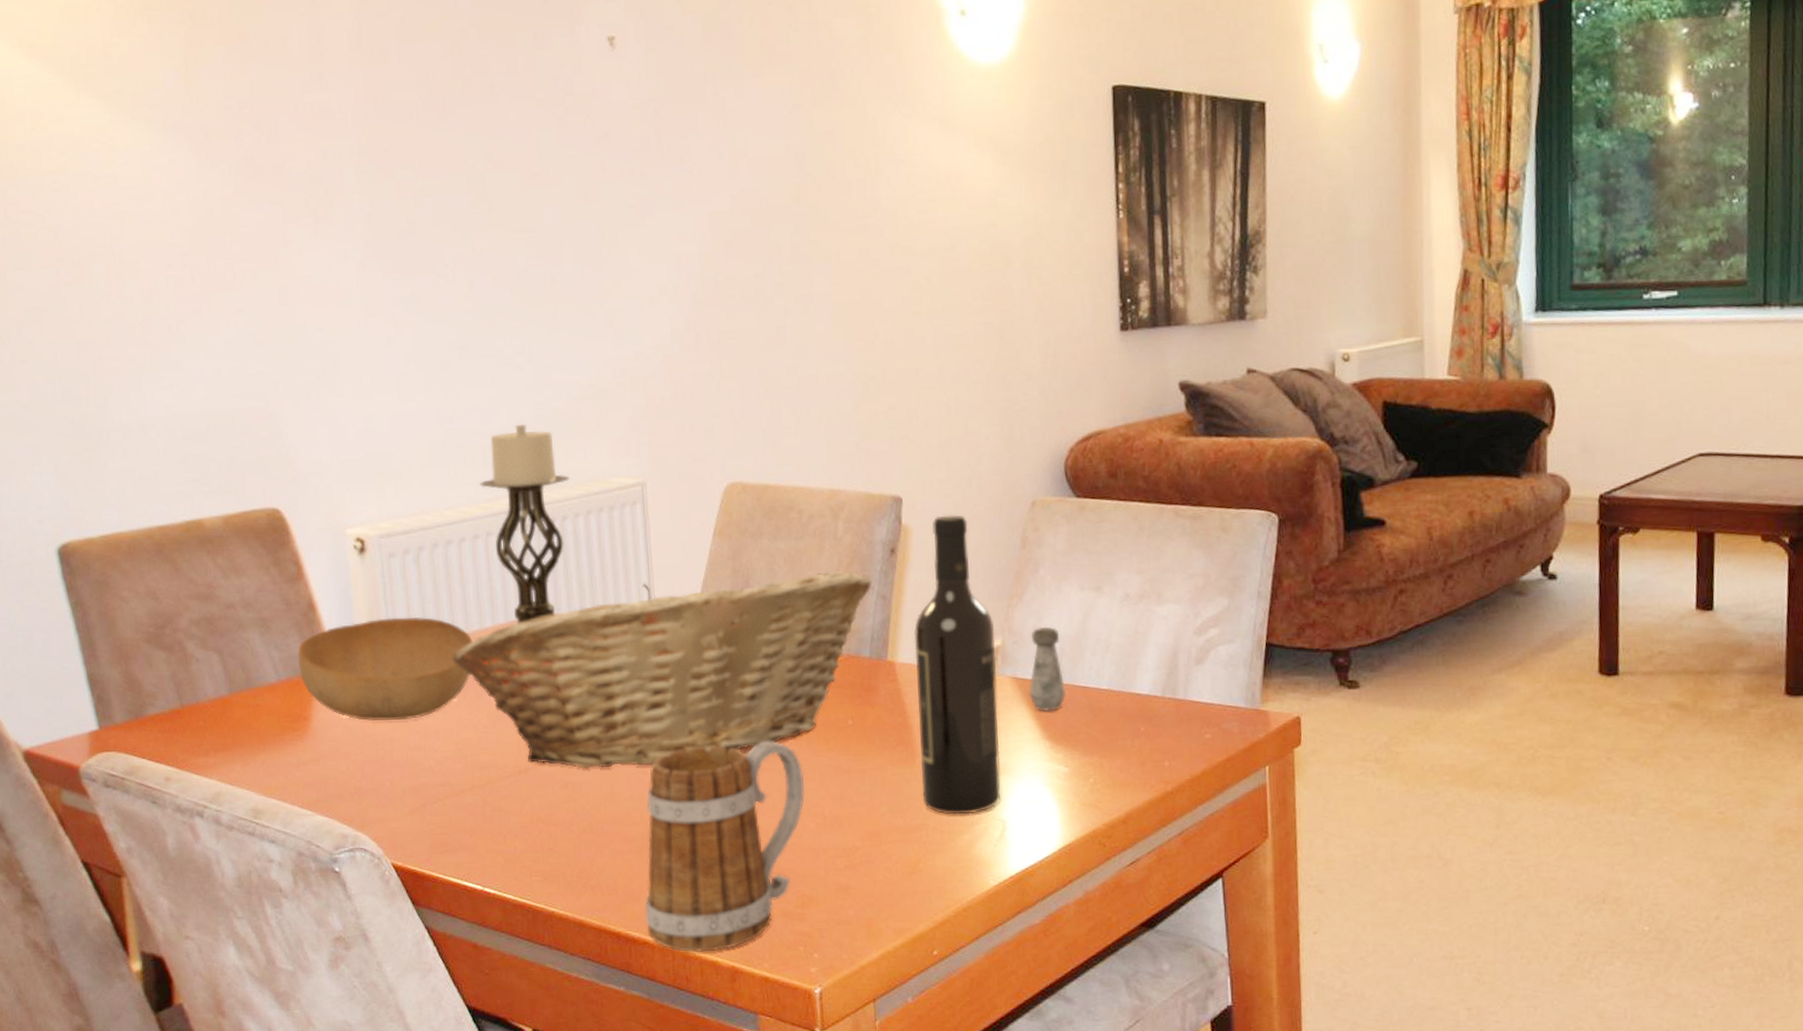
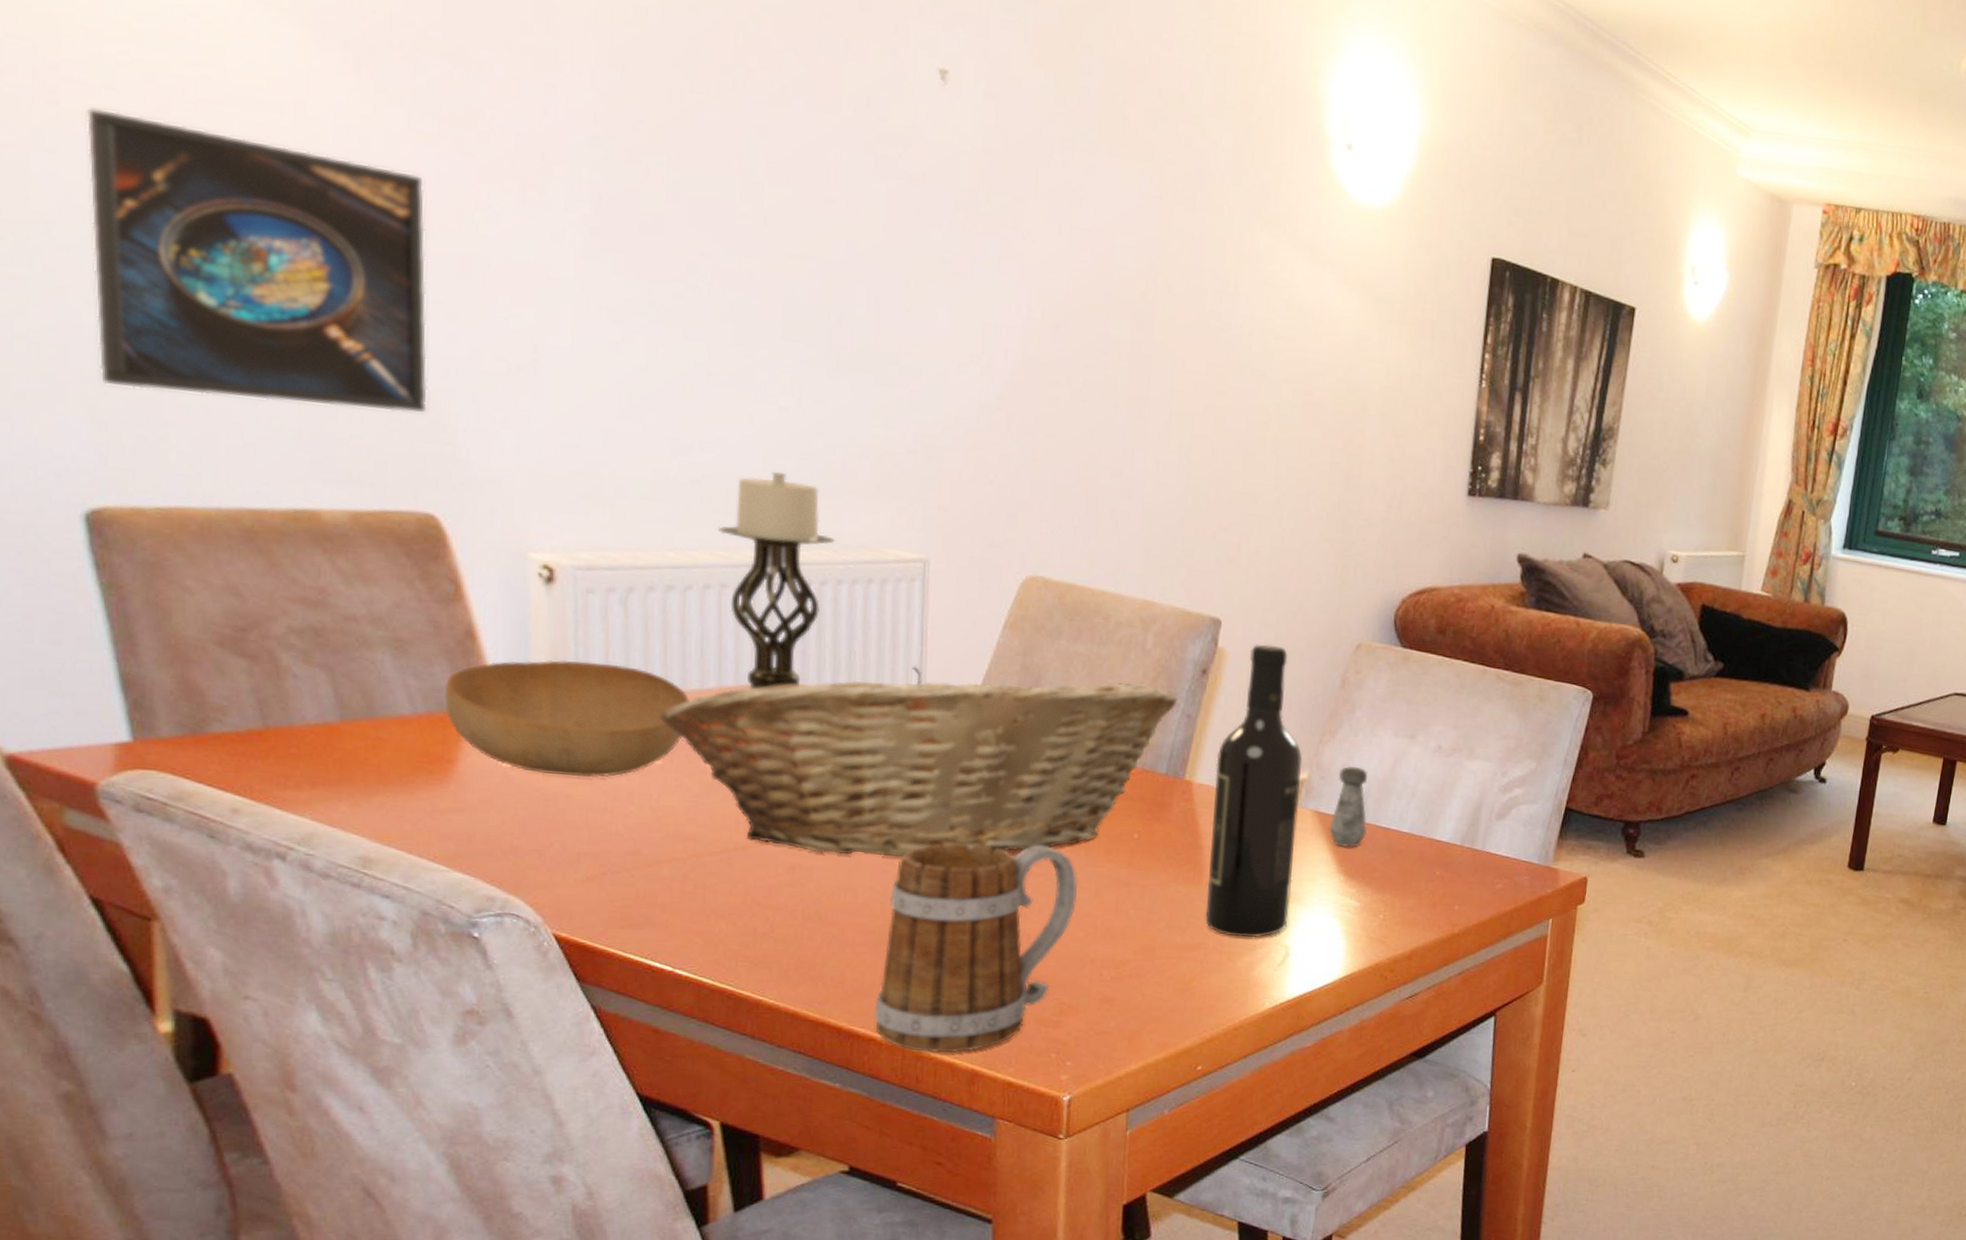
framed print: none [36,227,267,445] -> present [85,106,429,415]

